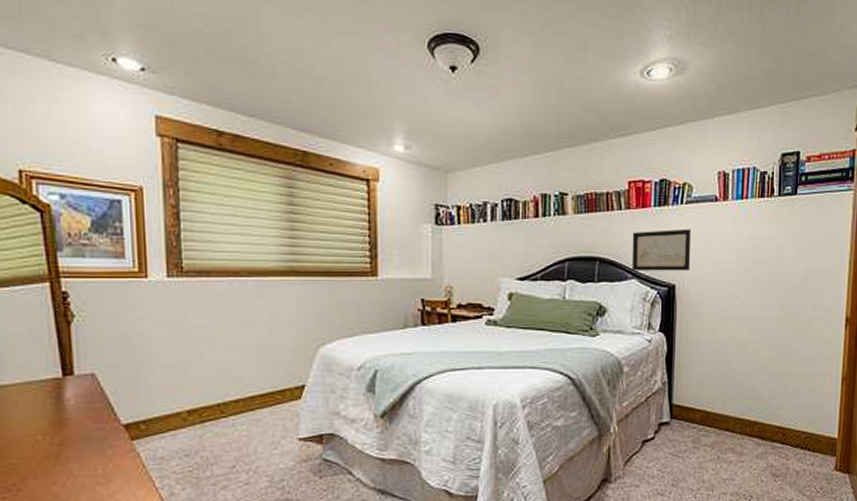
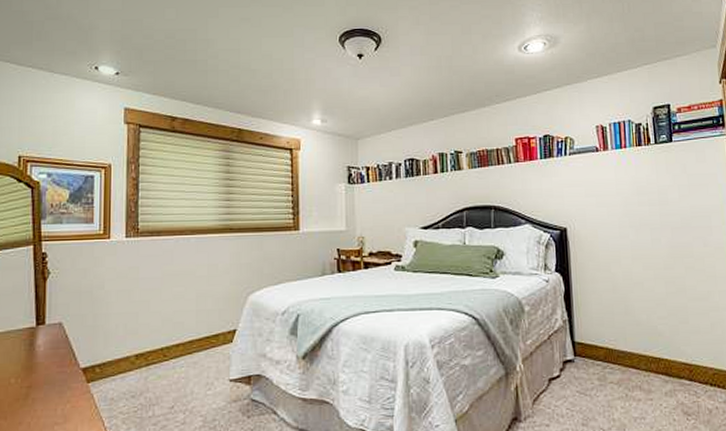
wall art: present [631,228,692,271] -> none [522,177,580,217]

